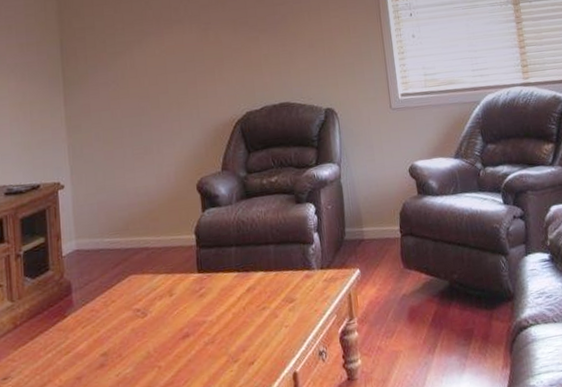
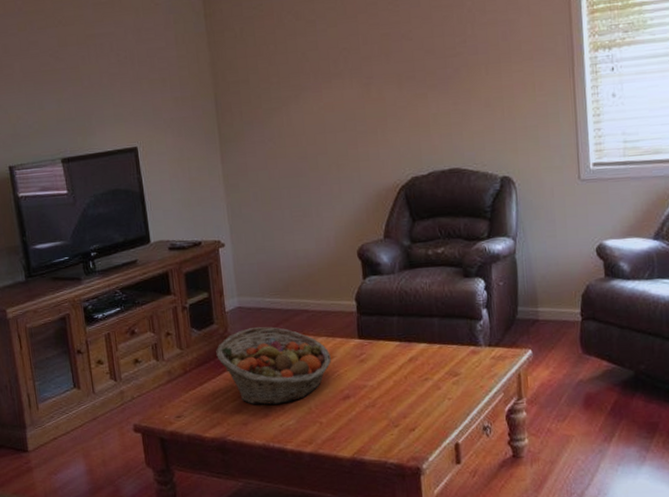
fruit basket: none [50,268,171,356] -> present [216,327,332,405]

